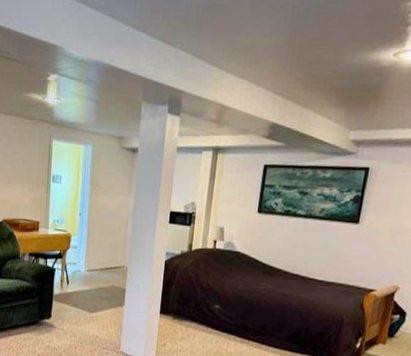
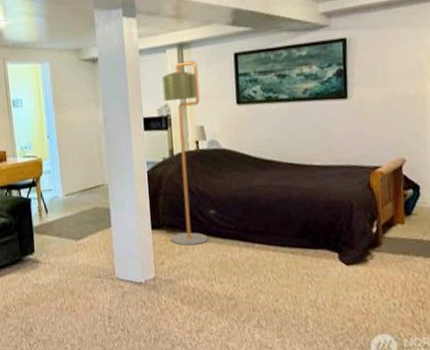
floor lamp: none [175,165,229,334] -> present [162,61,208,246]

